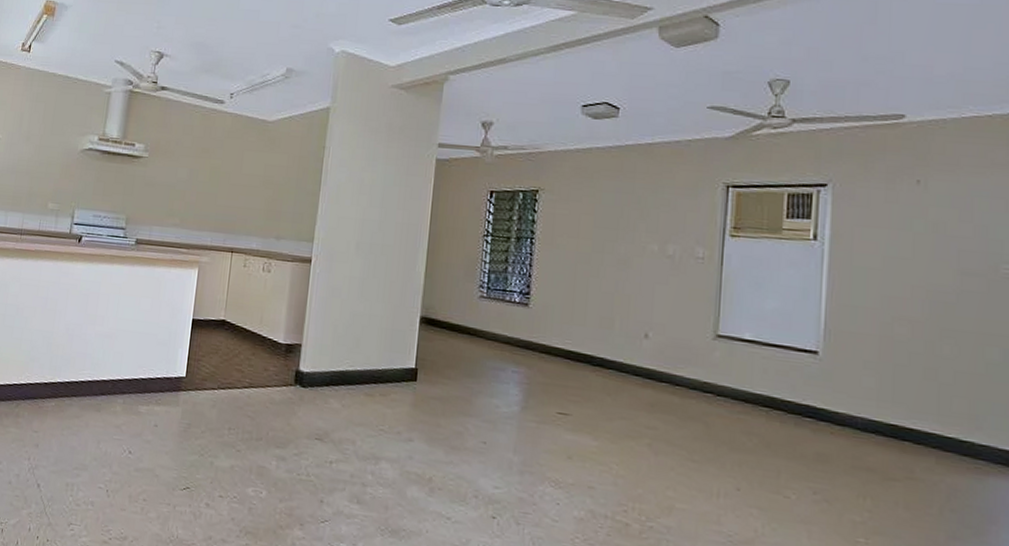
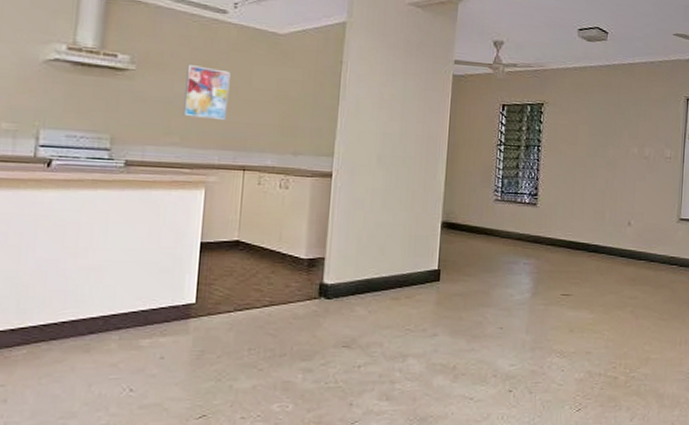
wall art: none [184,152,225,205] -> present [183,65,231,121]

